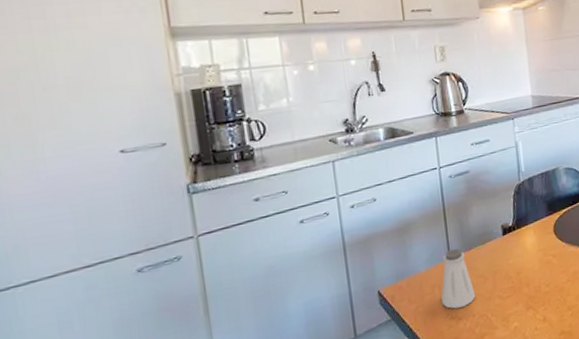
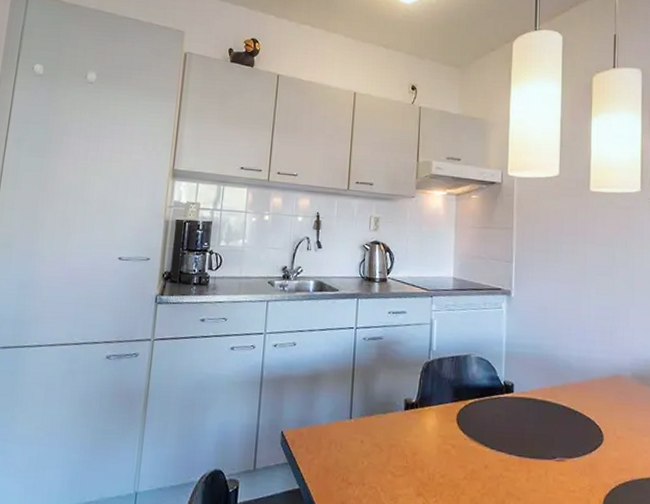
saltshaker: present [441,248,476,309] -> none [335,409,369,472]

